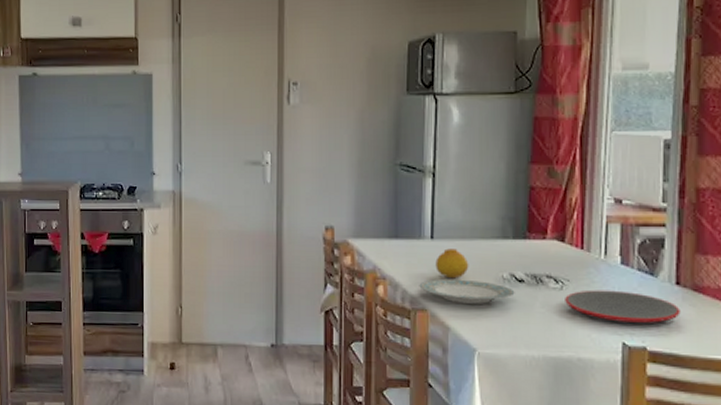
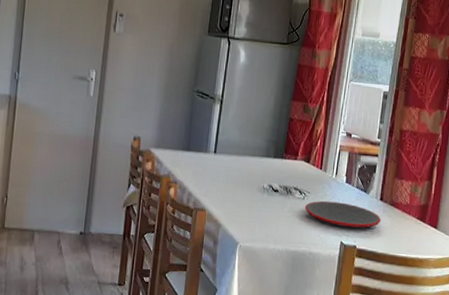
plate: present [419,279,515,304] -> none [201,186,271,208]
fruit: present [435,248,469,279] -> none [215,162,240,186]

